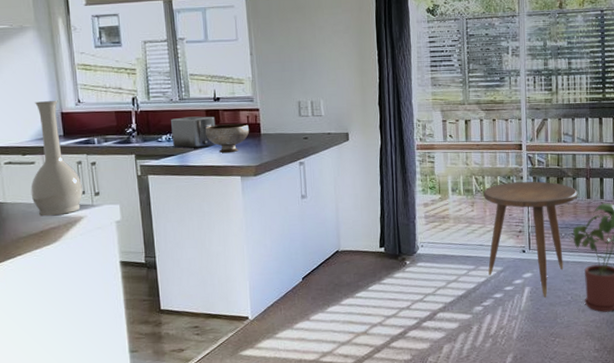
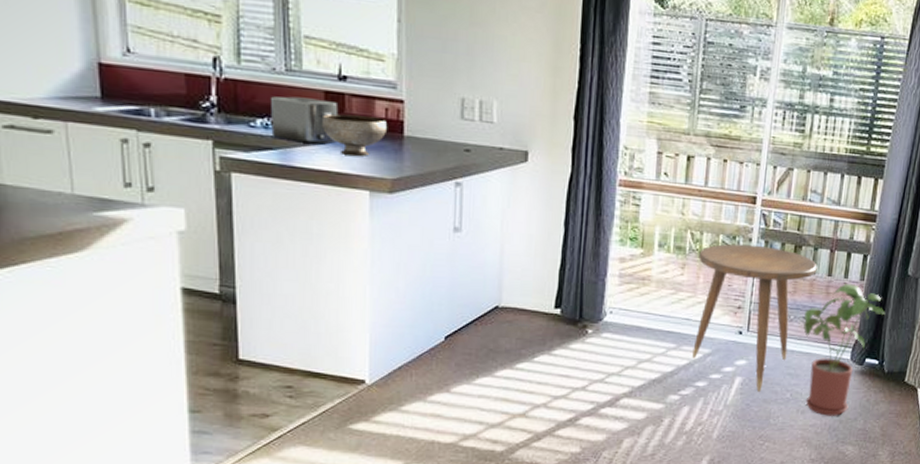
vase: present [30,101,83,217] -> none [45,41,129,213]

